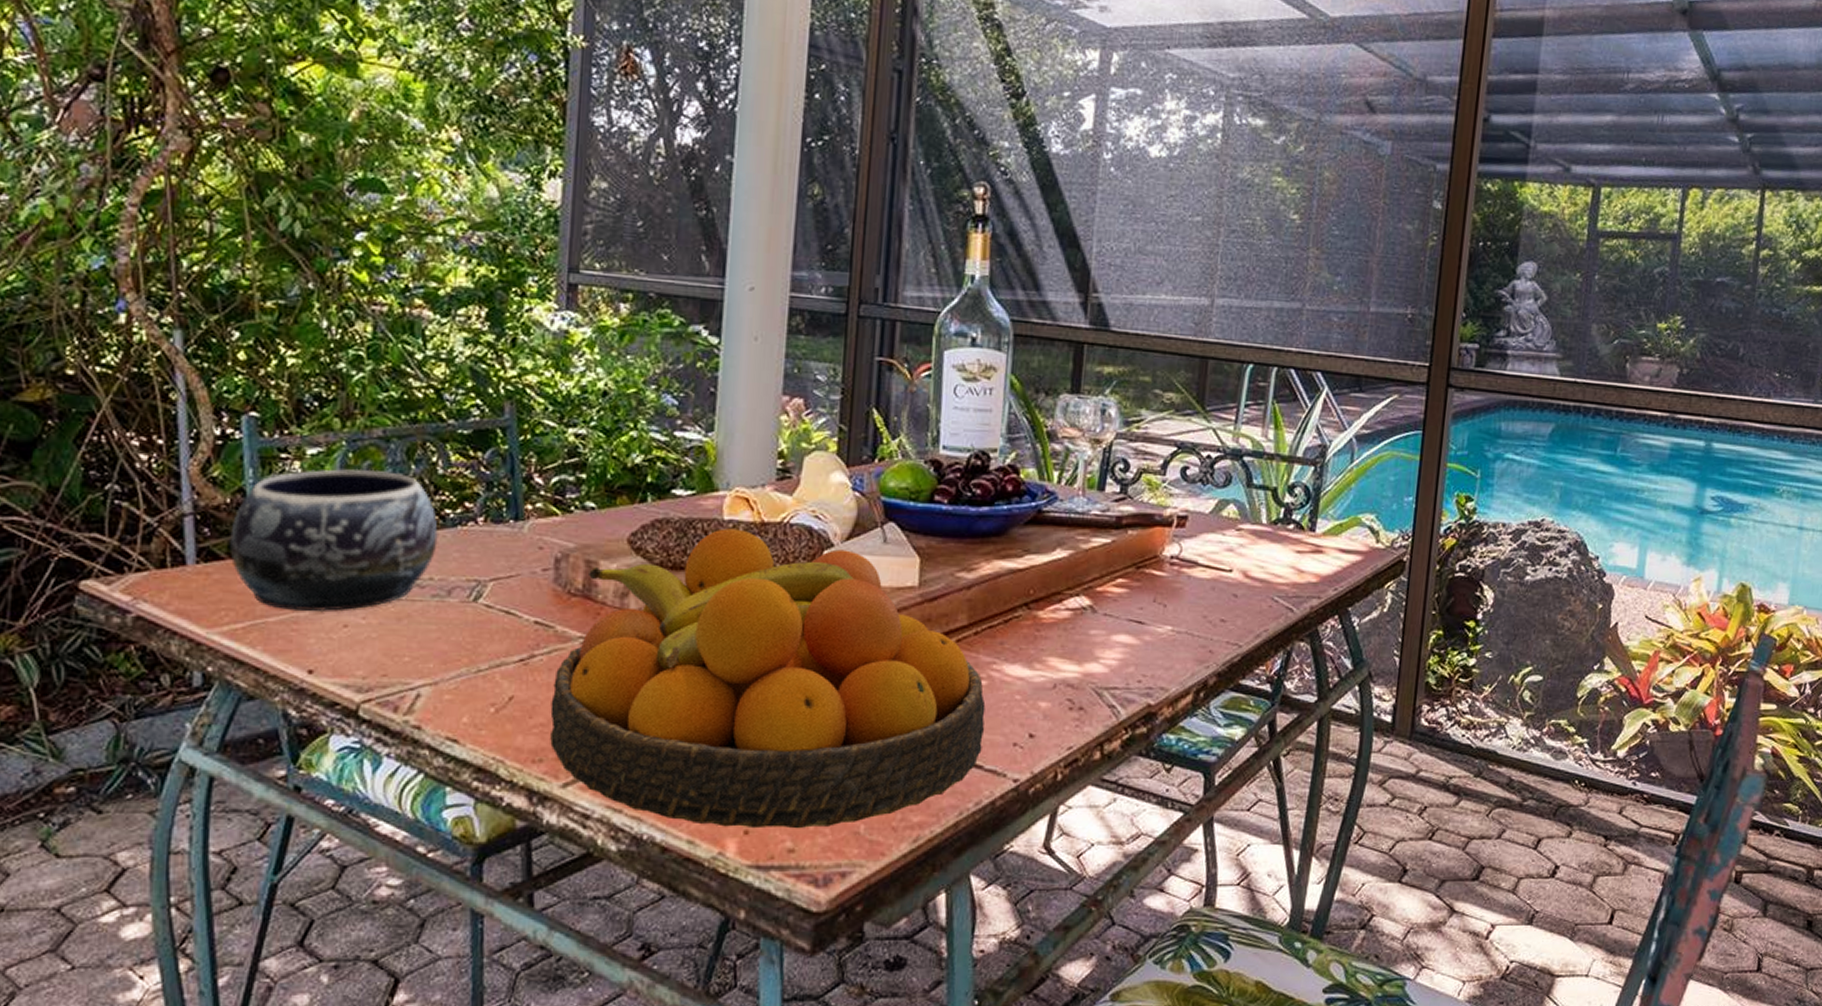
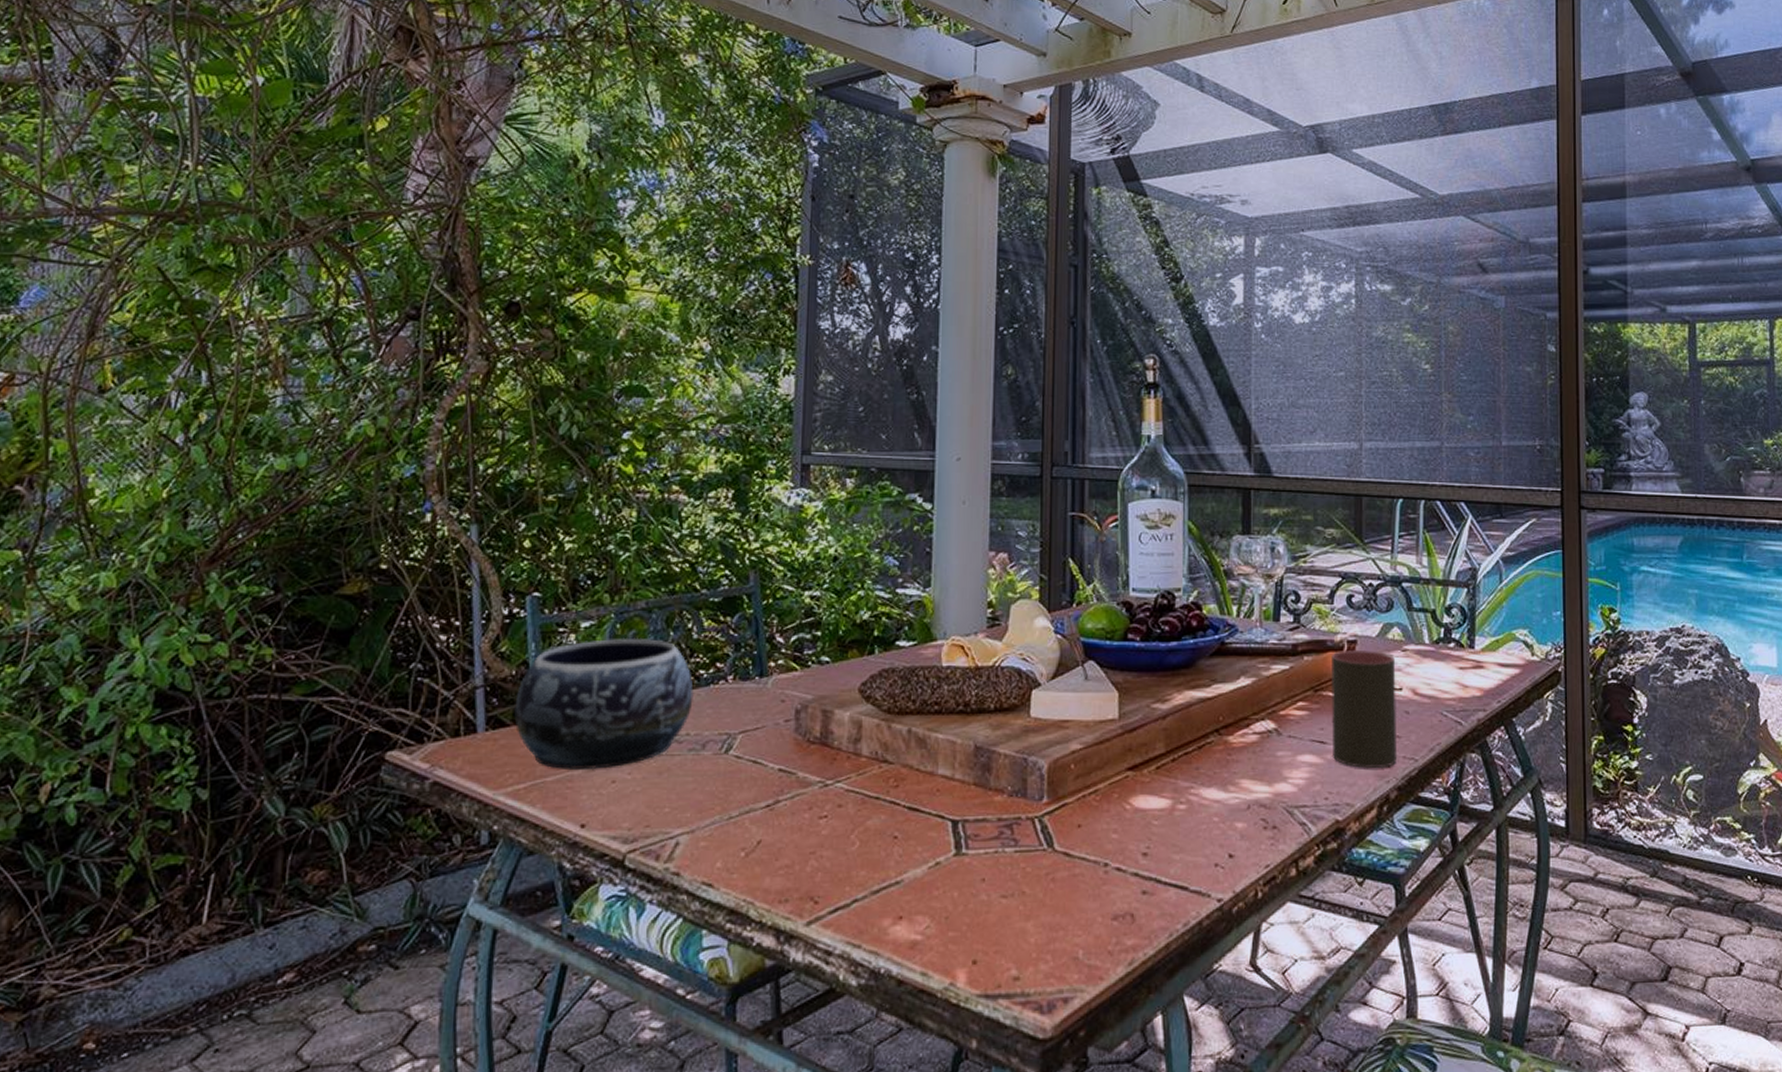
fruit bowl: present [550,528,986,829] -> none [794,674,1188,958]
cup: none [1150,526,1228,653] -> present [1330,649,1398,769]

